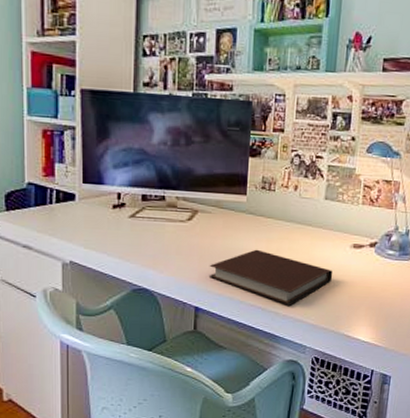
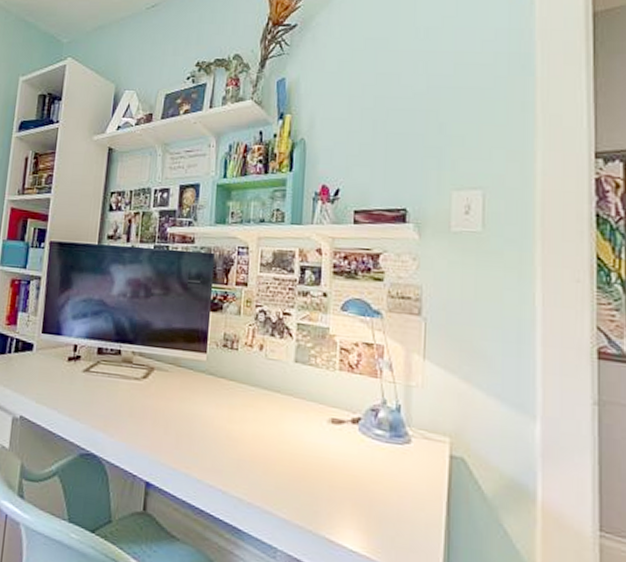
notebook: present [208,249,333,306] -> none [162,416,308,491]

